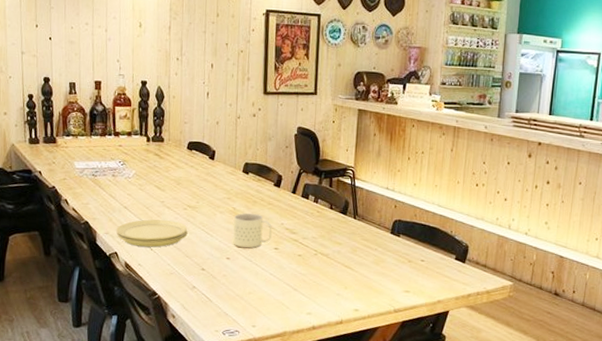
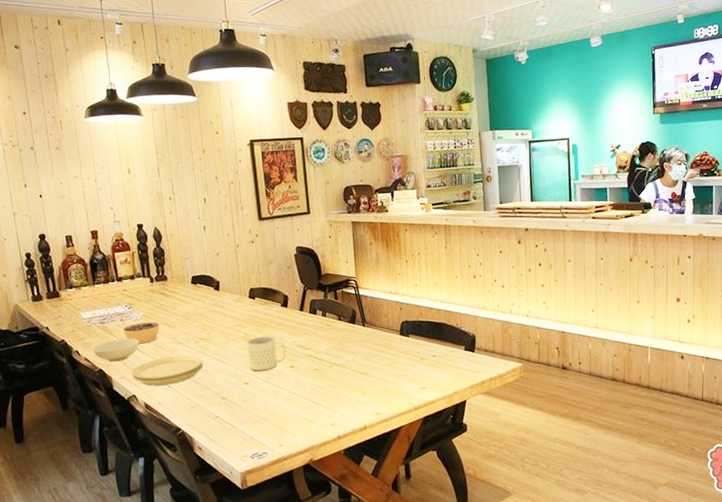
bowl: none [81,194,128,216] -> present [92,338,140,362]
salad: none [114,181,150,203] -> present [123,322,160,344]

